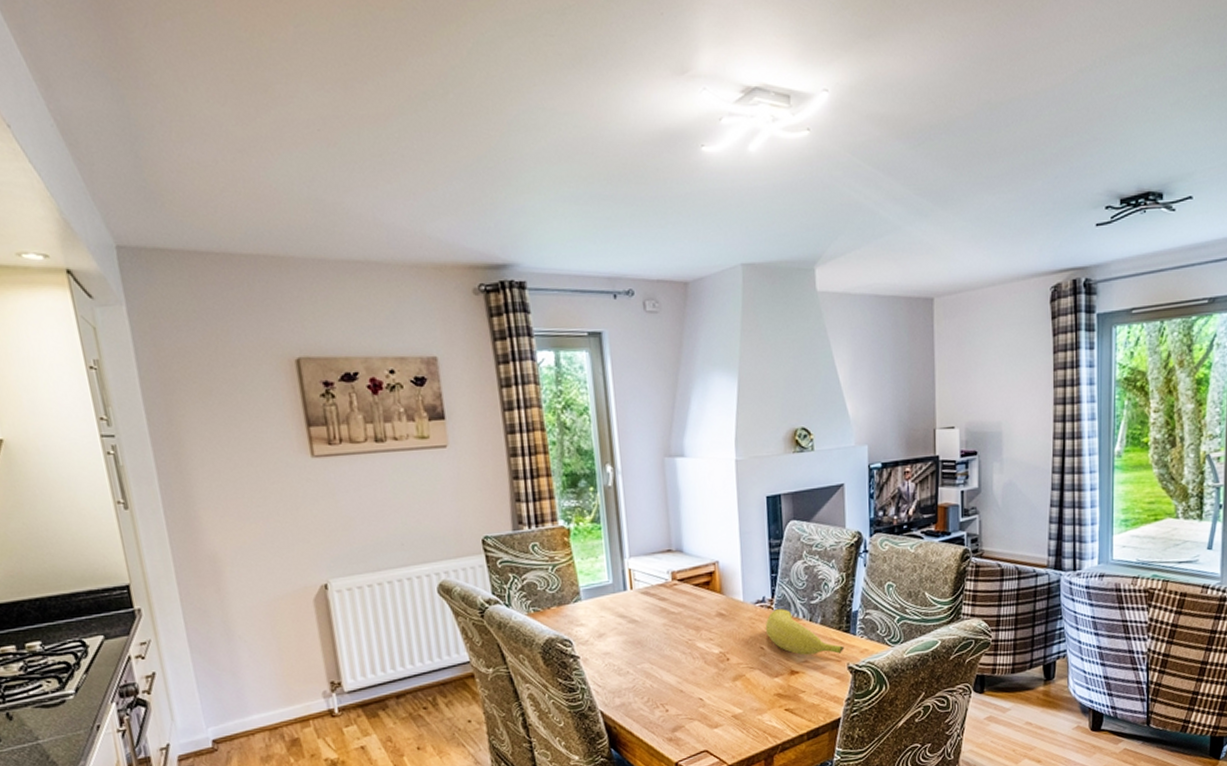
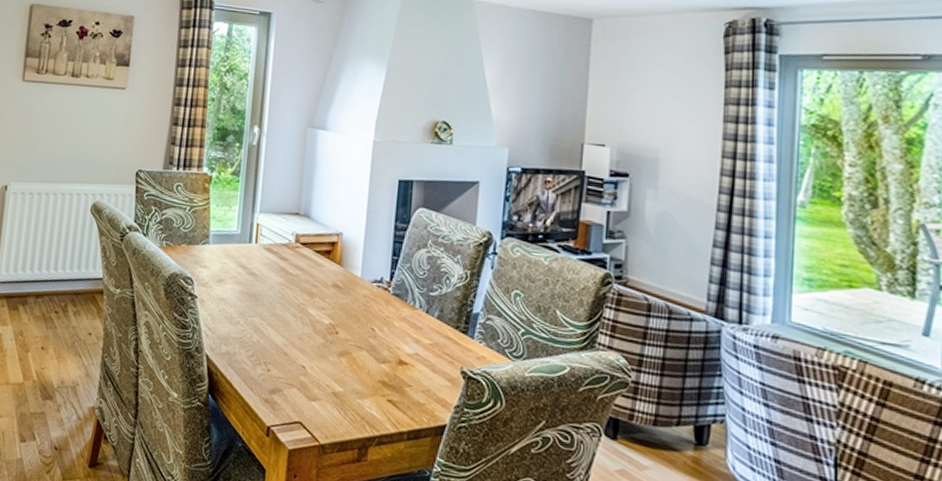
fruit: present [766,609,845,656] -> none [379,293,460,355]

